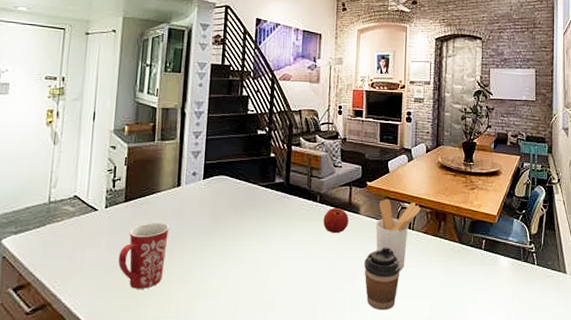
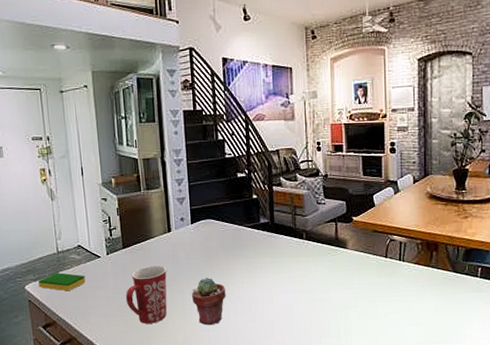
dish sponge: none [19,225,76,248] -> present [39,272,86,292]
potted succulent: none [193,238,231,293] -> present [192,277,226,325]
apple: present [323,207,349,233] -> none [311,243,337,268]
coffee cup: present [364,247,401,311] -> none [355,278,393,337]
utensil holder: present [375,198,421,270] -> none [364,232,411,300]

